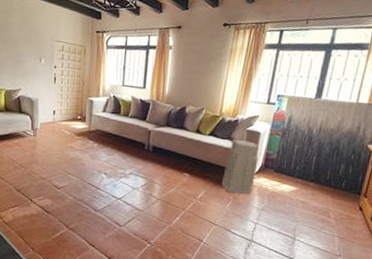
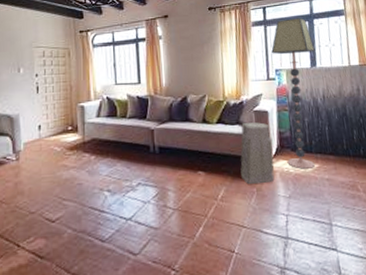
floor lamp: none [267,45,325,190] -> present [271,17,316,169]

